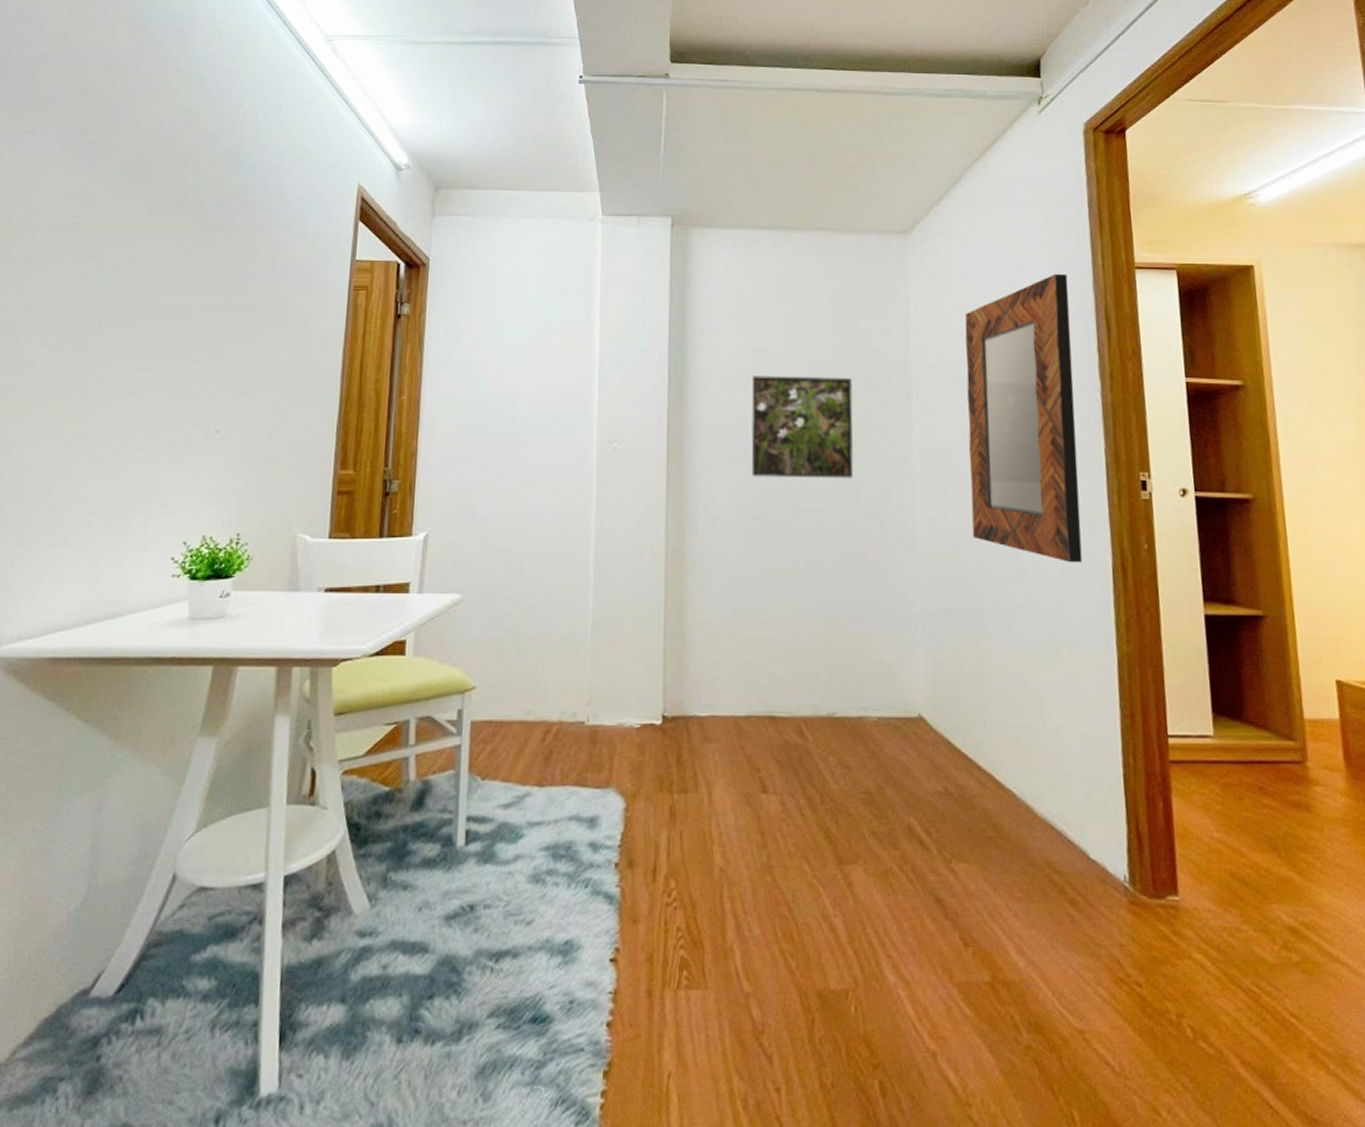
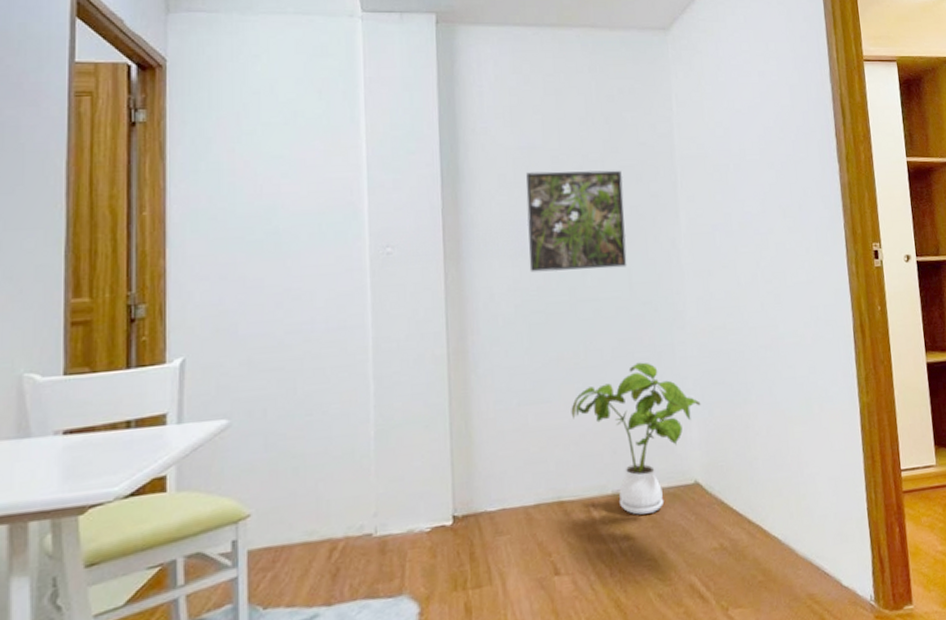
house plant: none [787,580,929,742] -> present [571,362,701,515]
home mirror: present [965,273,1083,563] -> none [722,66,829,329]

